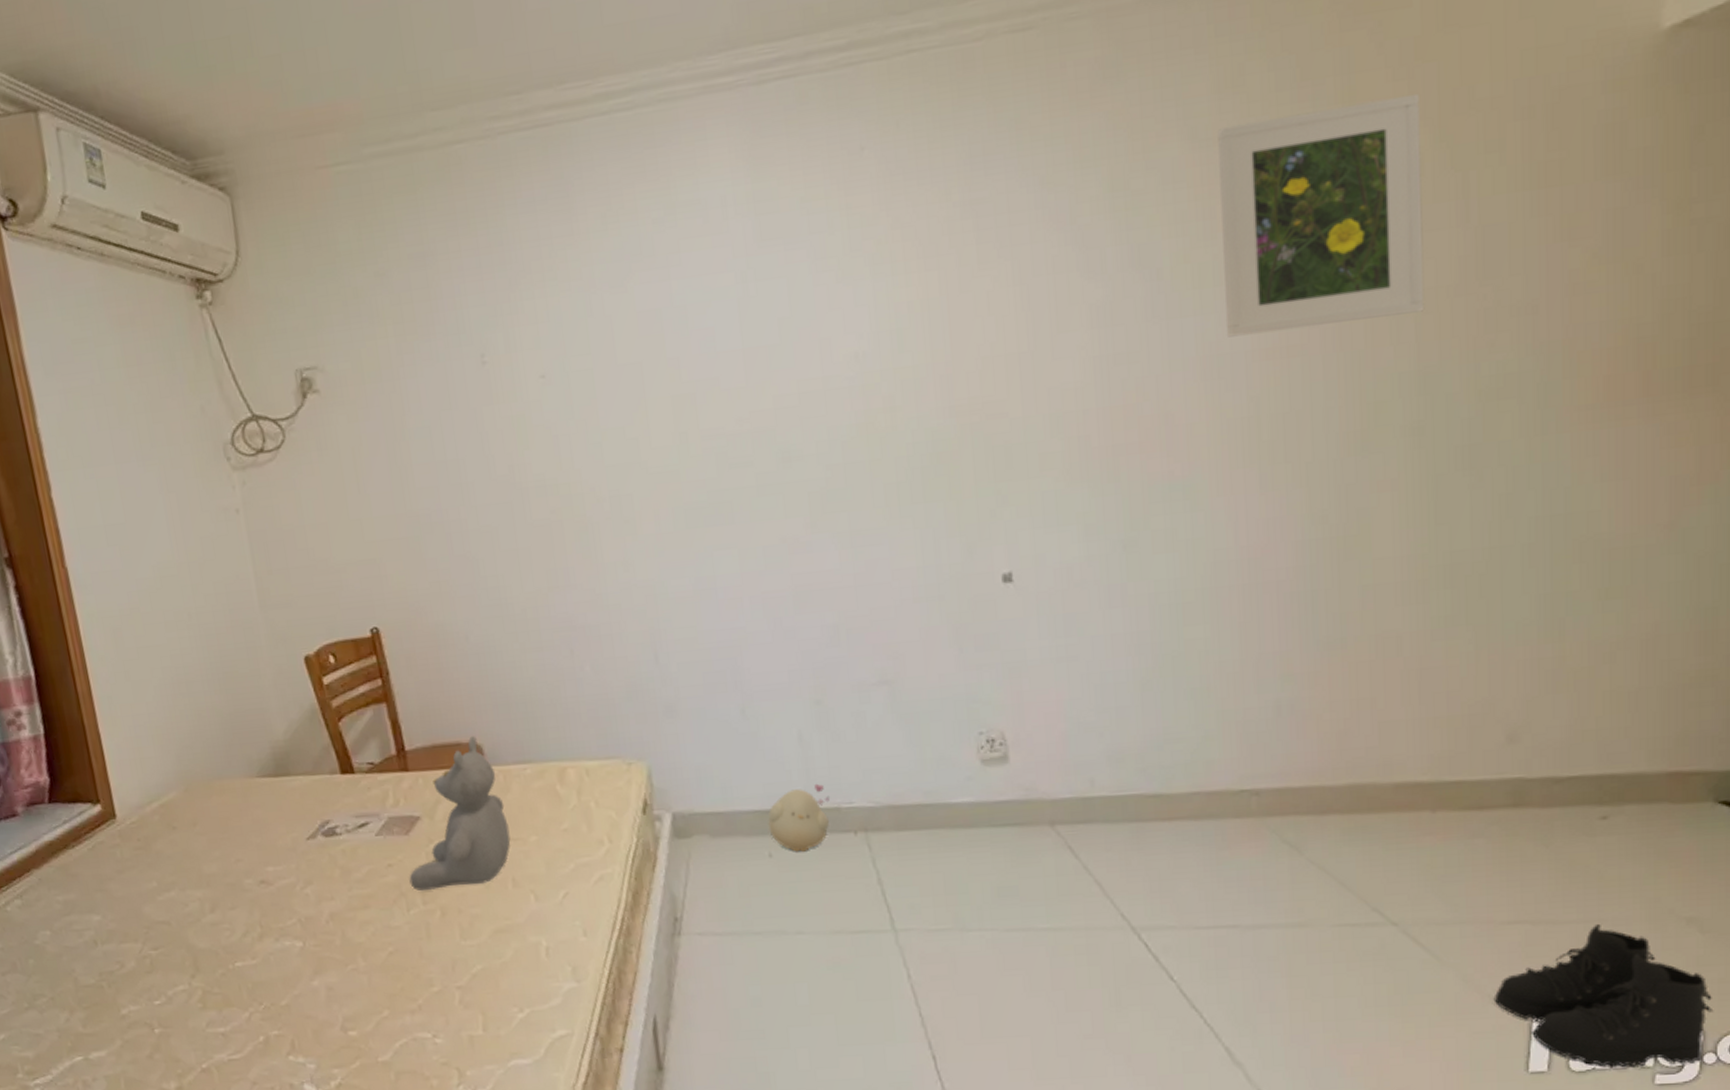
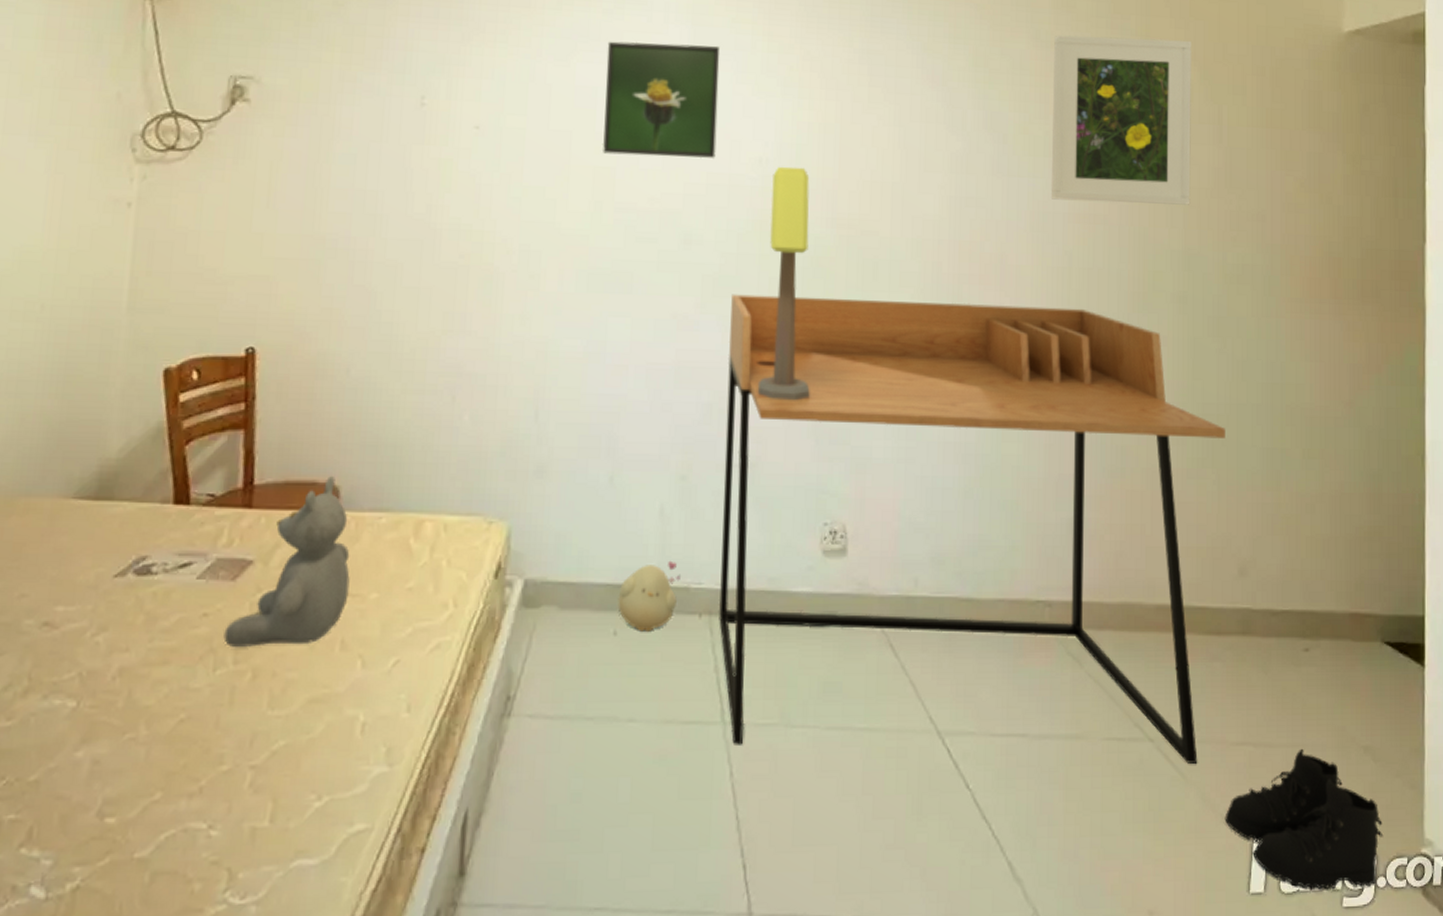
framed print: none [663,233,804,380] -> present [602,41,720,159]
desk: none [844,461,1484,950] -> present [718,294,1225,764]
table lamp: none [873,354,947,612] -> present [758,166,810,401]

